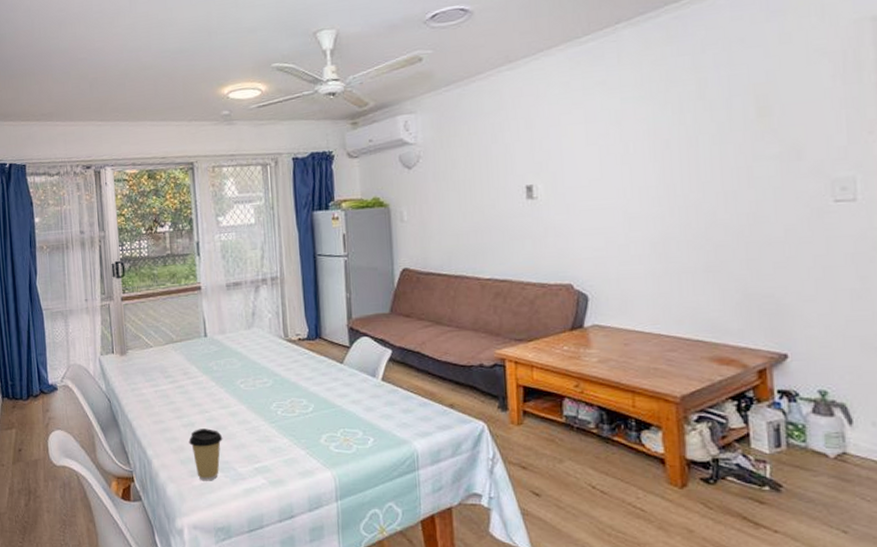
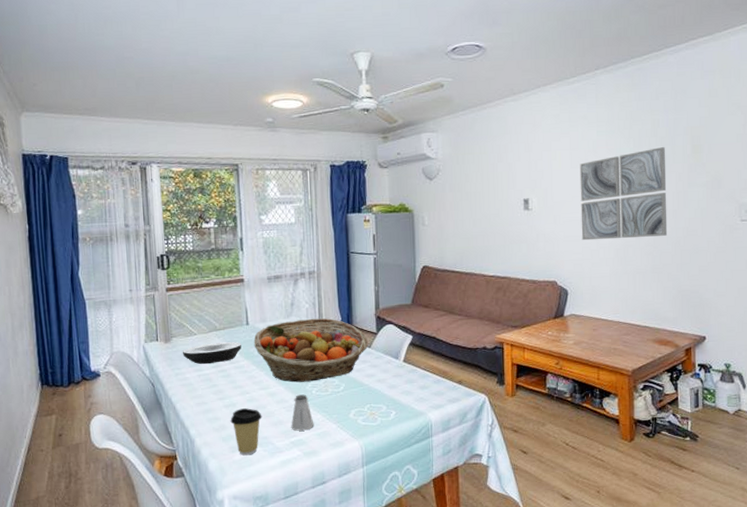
plate: none [138,355,200,379] -> present [182,342,242,364]
fruit basket: none [212,329,340,402] -> present [253,318,369,383]
saltshaker: none [254,415,280,456] -> present [291,394,314,431]
wall art: none [598,112,725,234] -> present [579,147,668,241]

